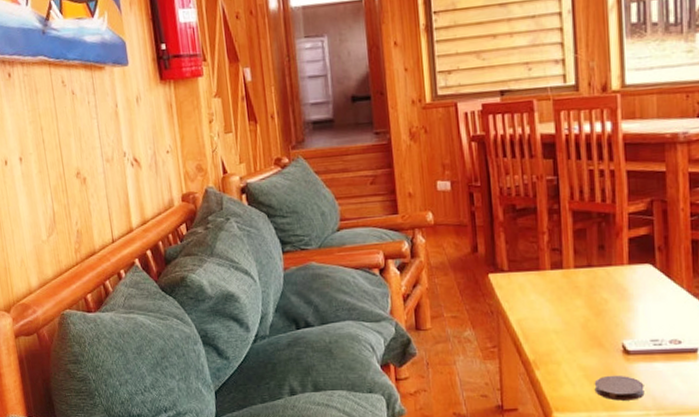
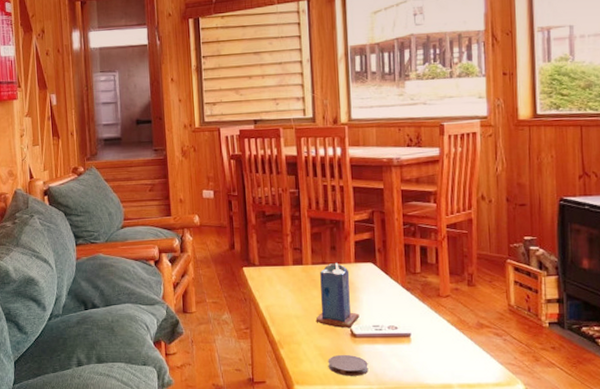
candle: none [579,264,634,344] -> present [315,262,359,329]

